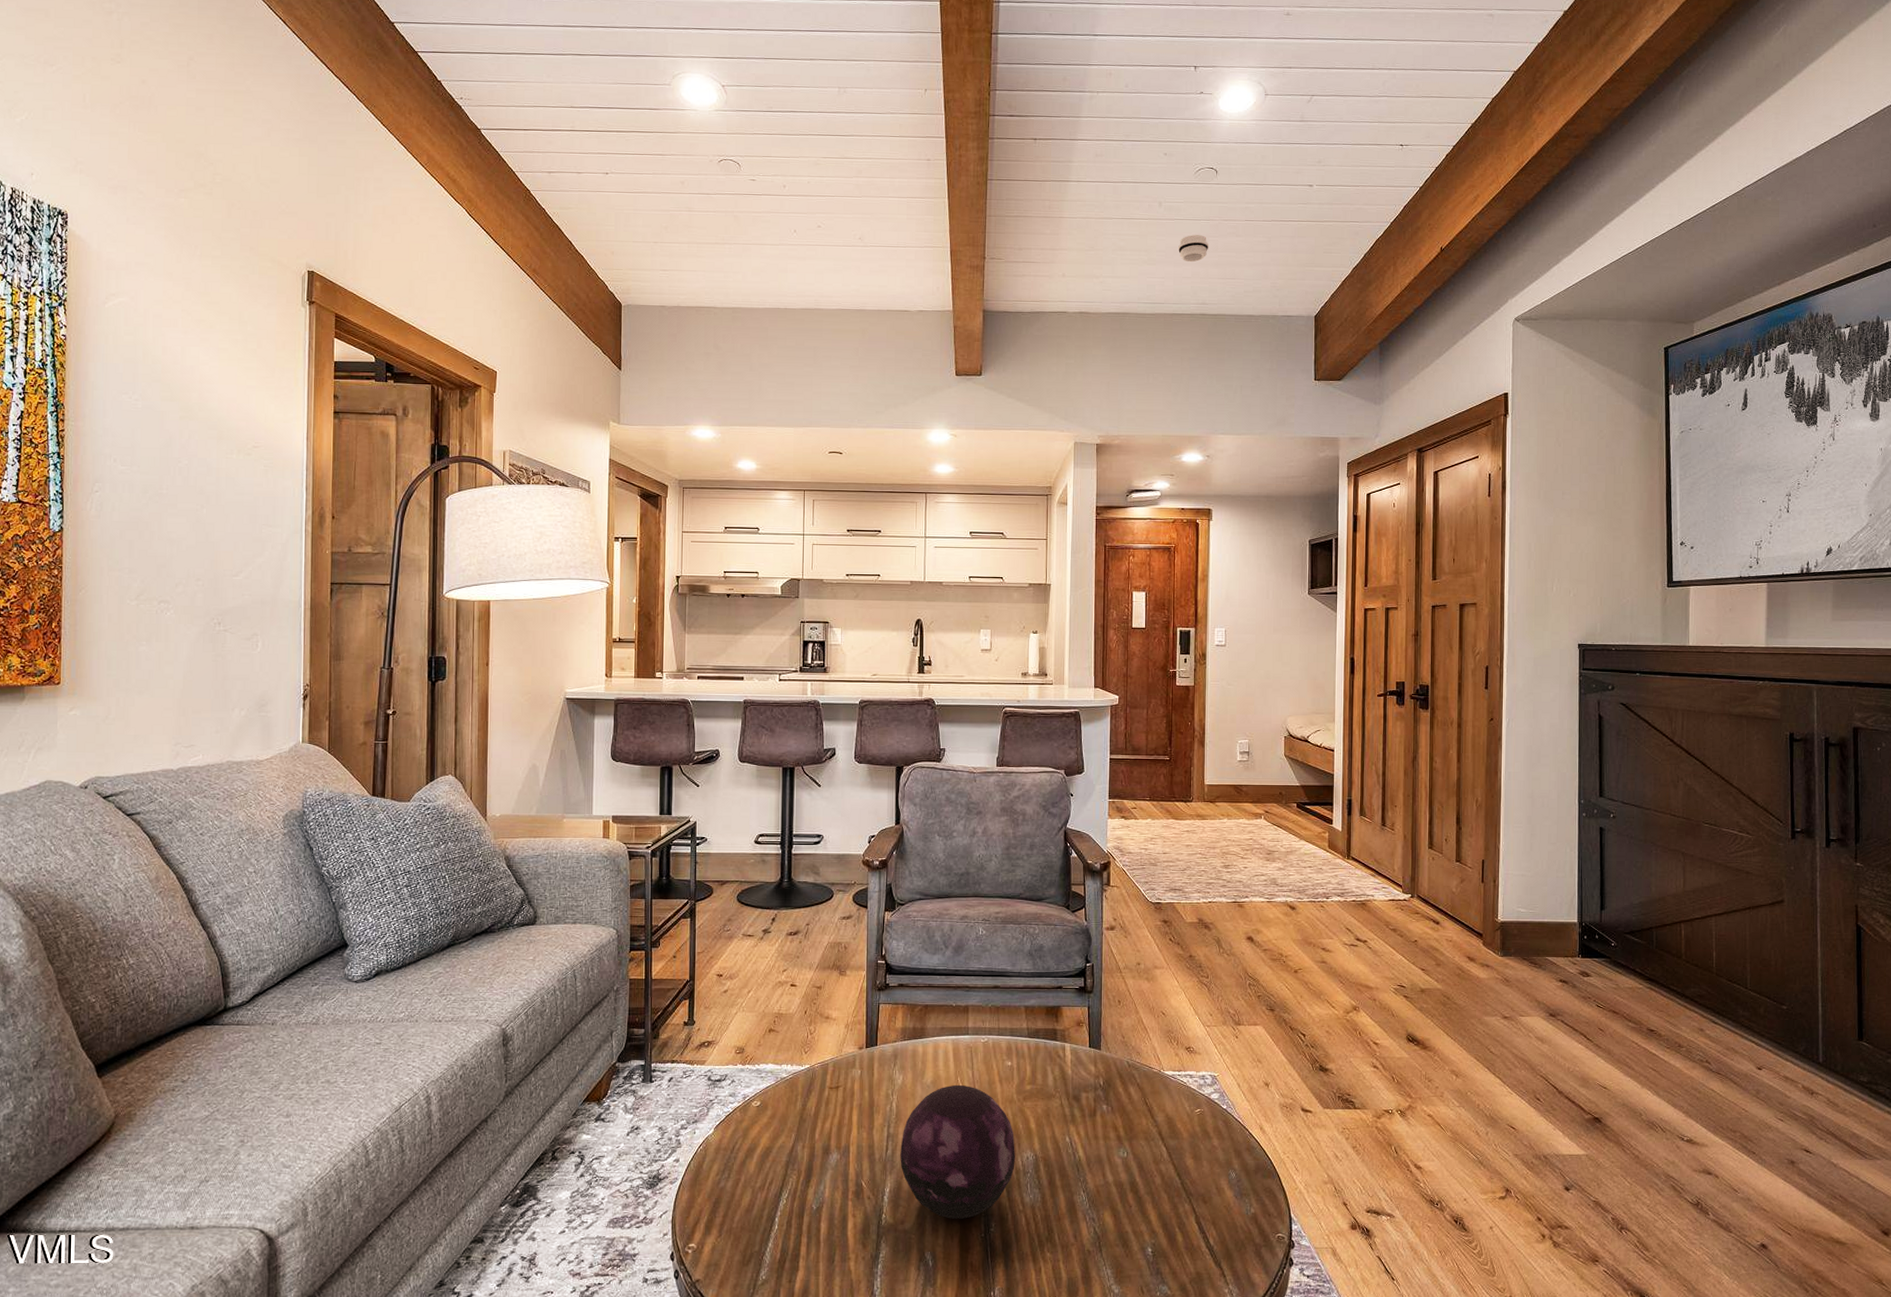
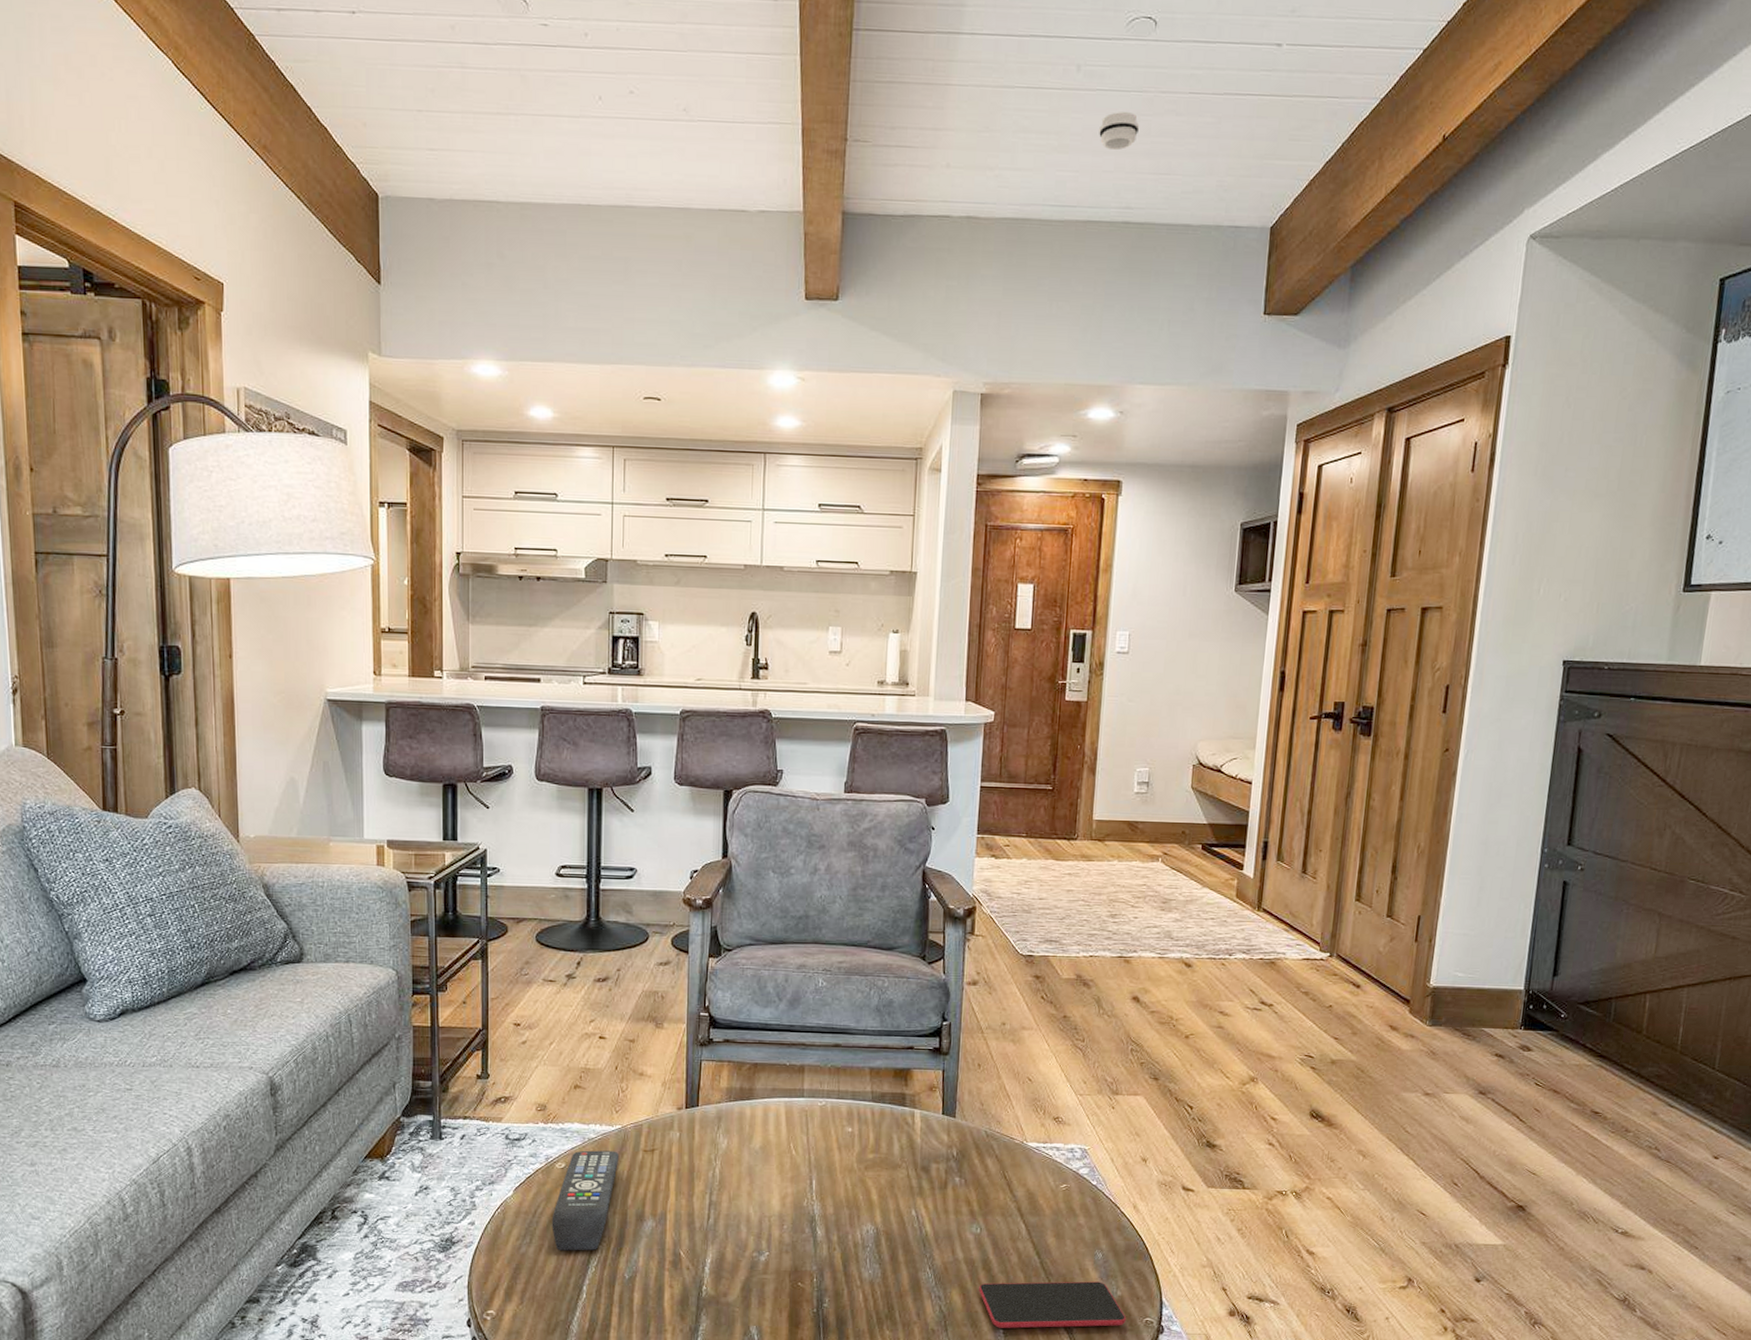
remote control: none [748,1089,808,1184] -> present [552,1150,620,1251]
decorative orb: present [900,1084,1015,1219] -> none [723,1151,854,1293]
smartphone: none [1128,1200,1261,1247] -> present [979,1281,1127,1328]

